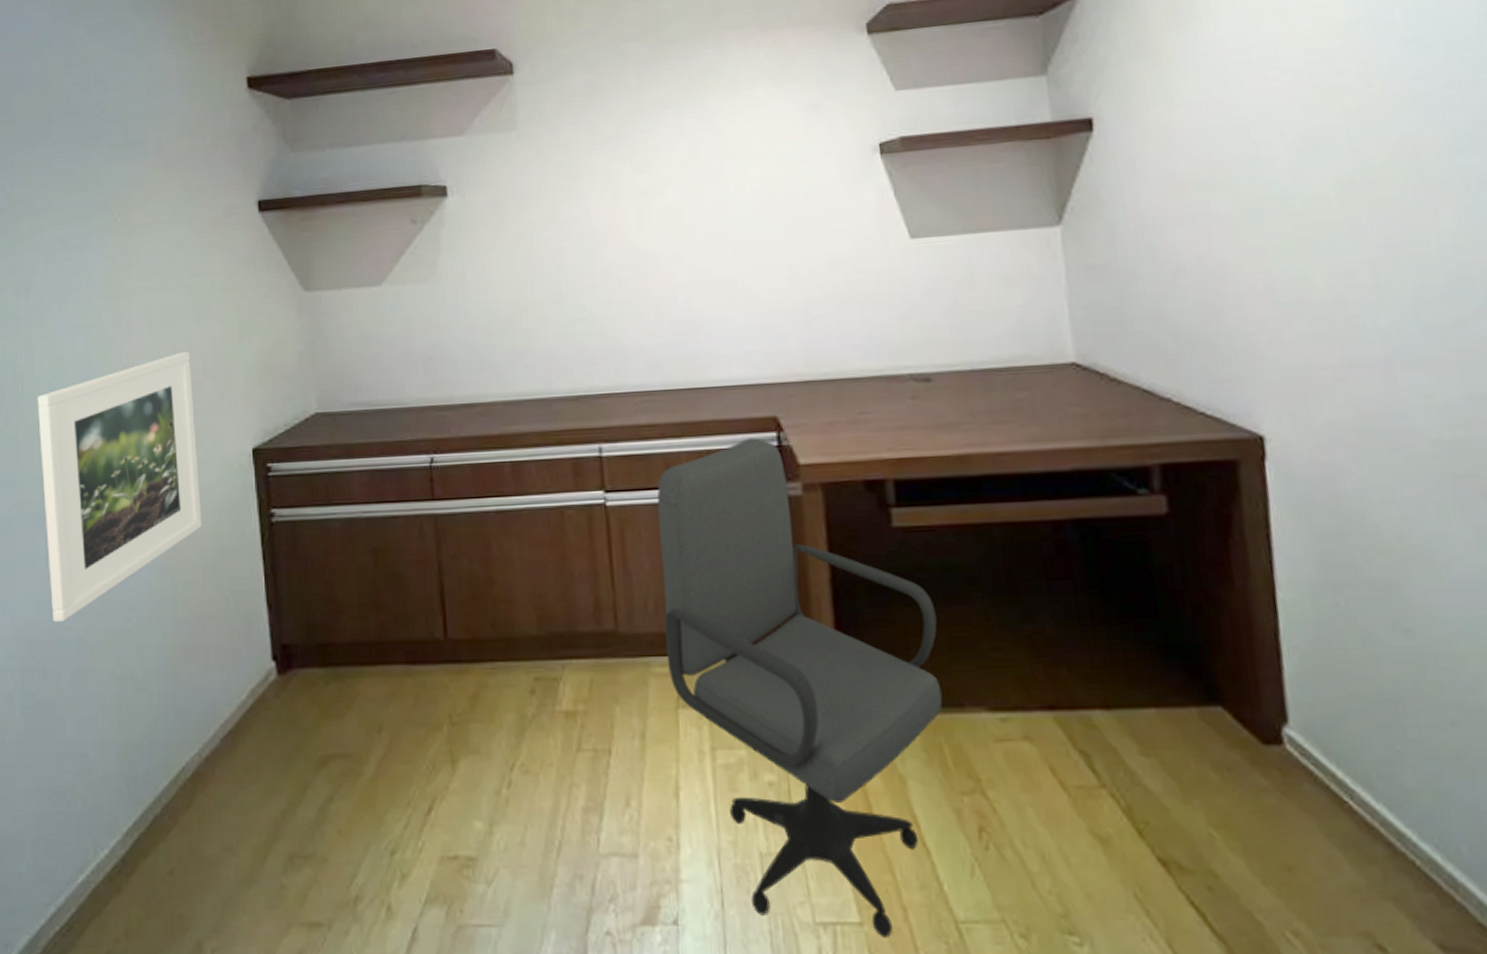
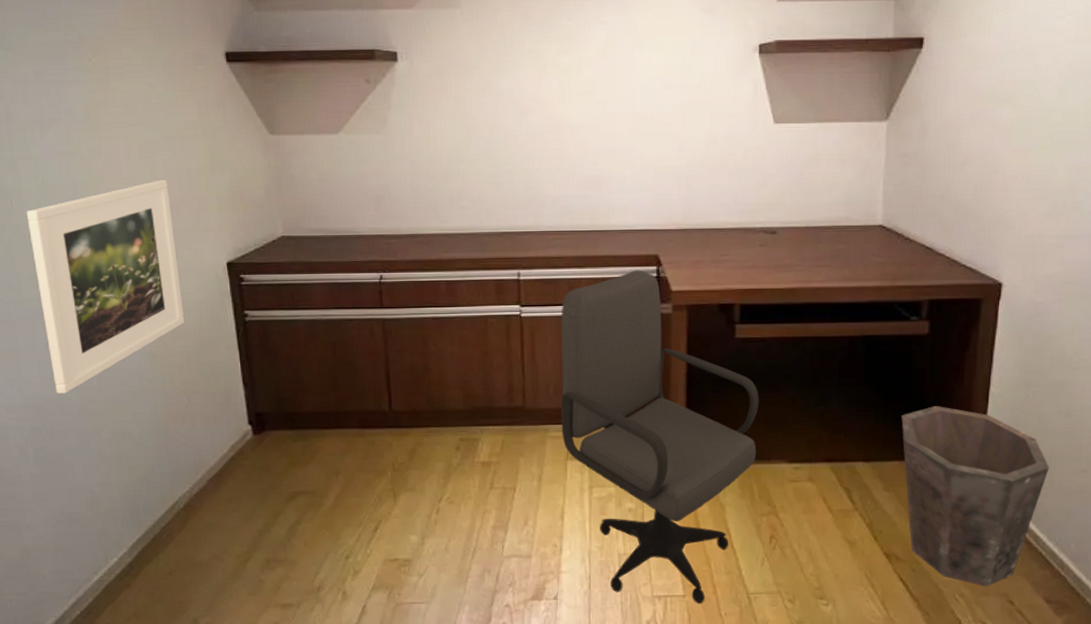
waste bin: none [1148,621,1397,920] -> present [901,406,1049,587]

